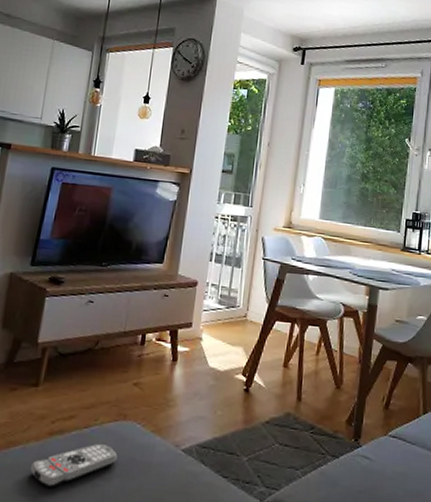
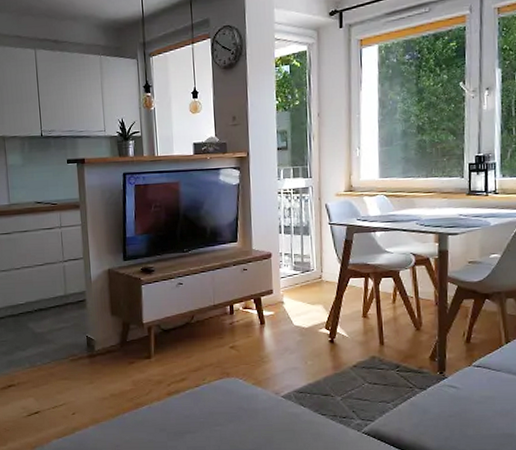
remote control: present [30,443,118,487] -> none [157,397,228,435]

